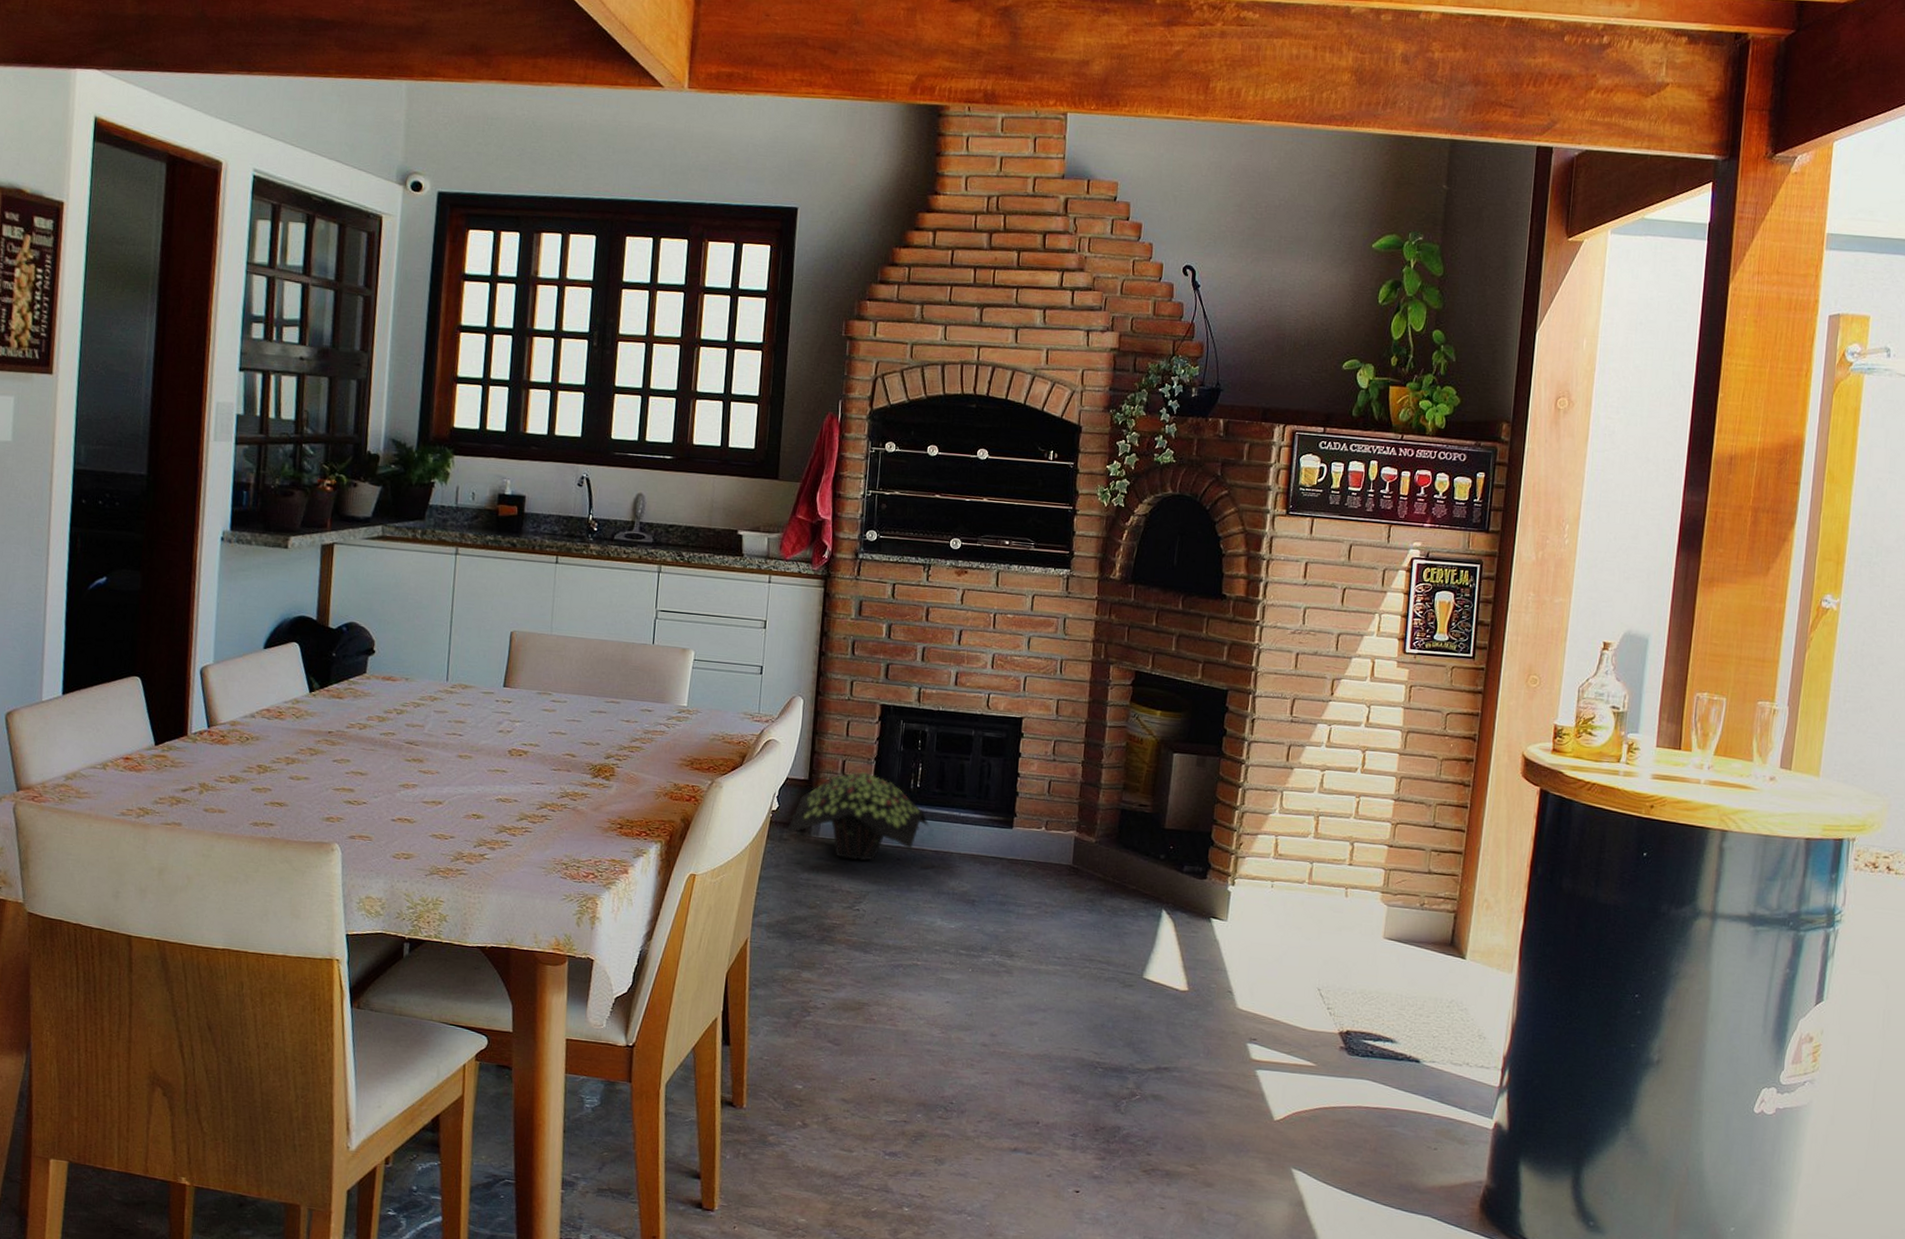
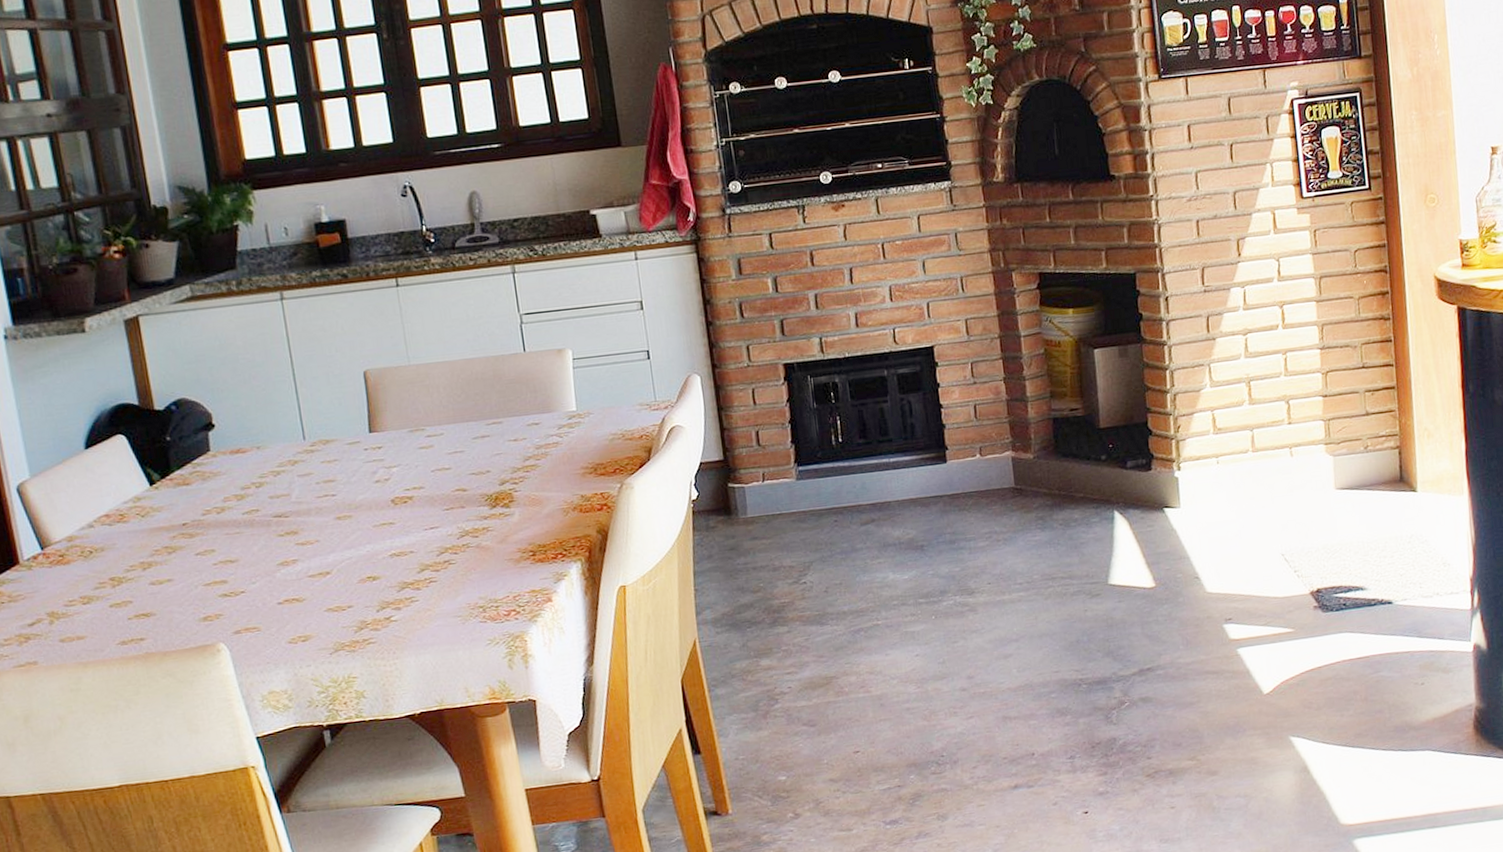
umbrella: present [786,772,930,861] -> none [711,438,860,534]

